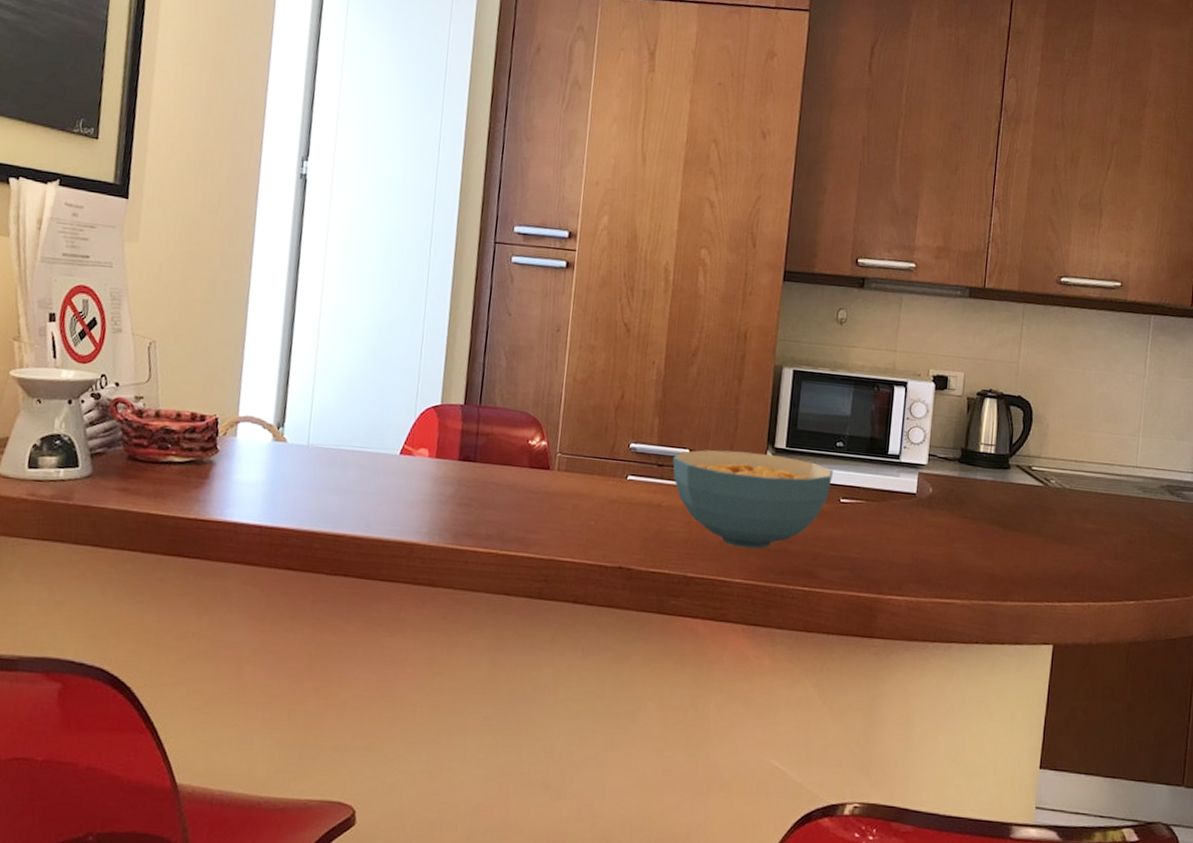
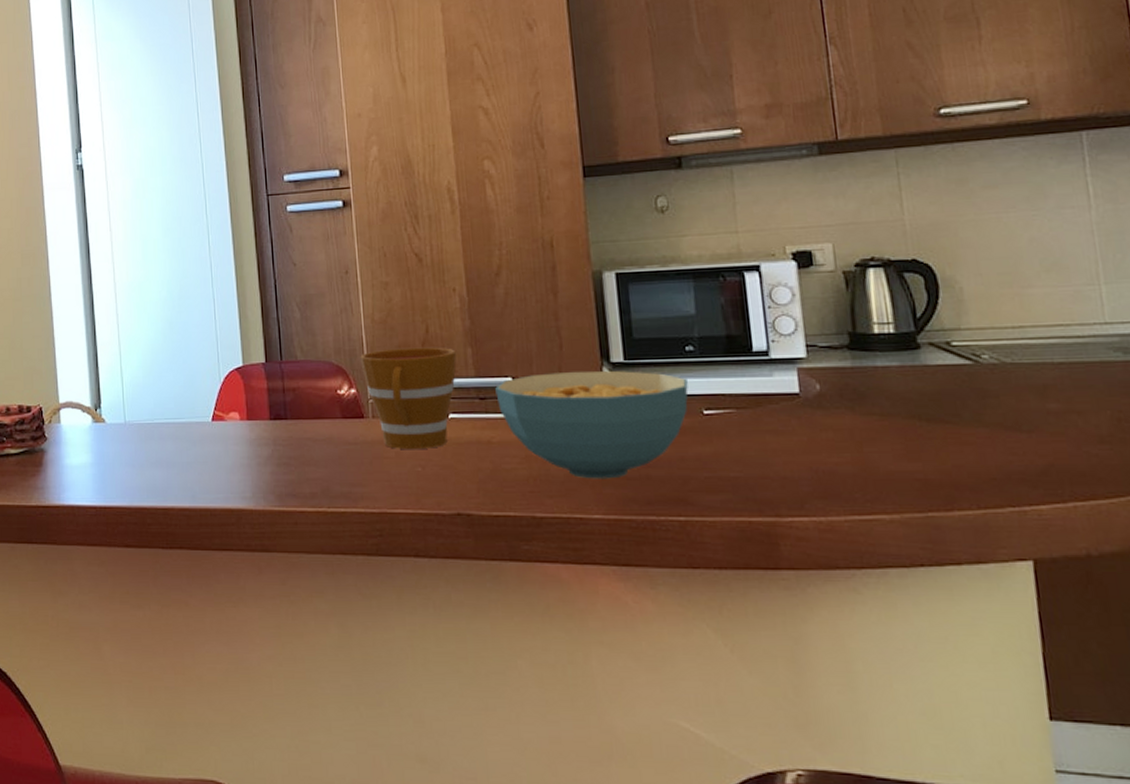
cup: none [555,408,646,505] -> present [360,347,457,449]

